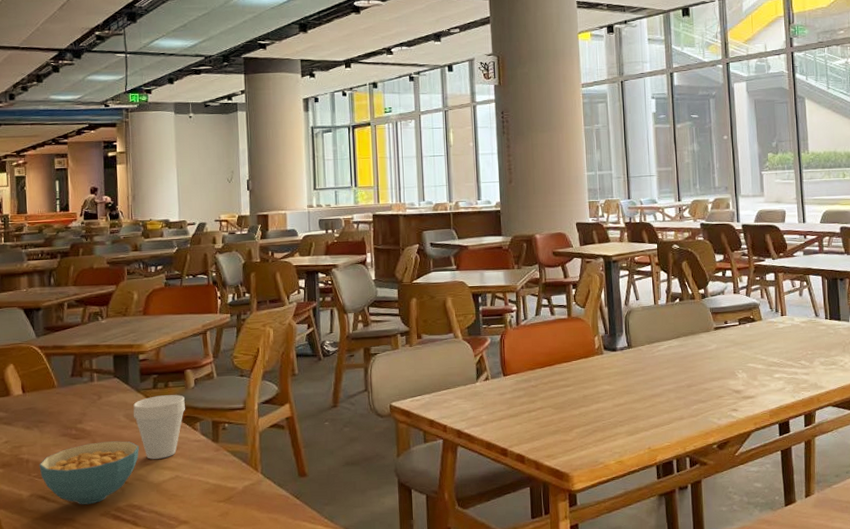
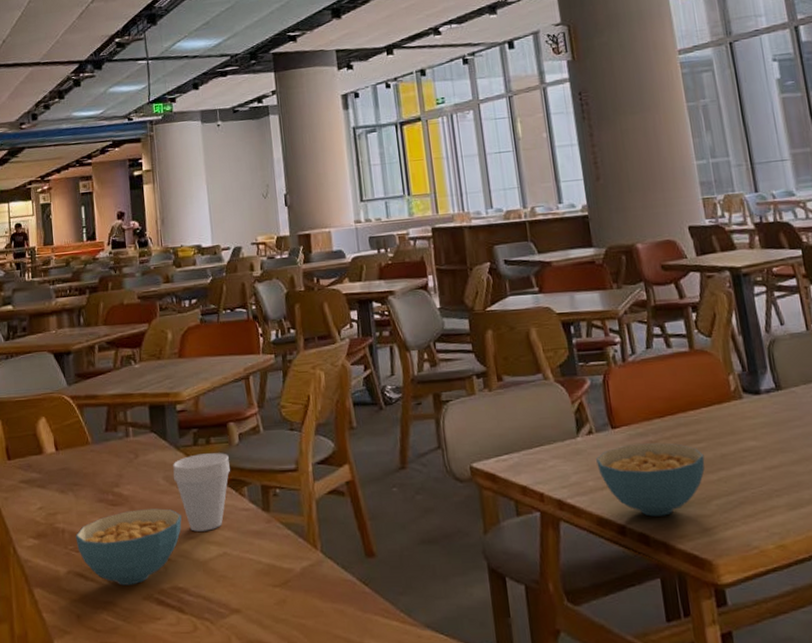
cereal bowl: none [490,387,571,442] -> present [596,443,705,517]

